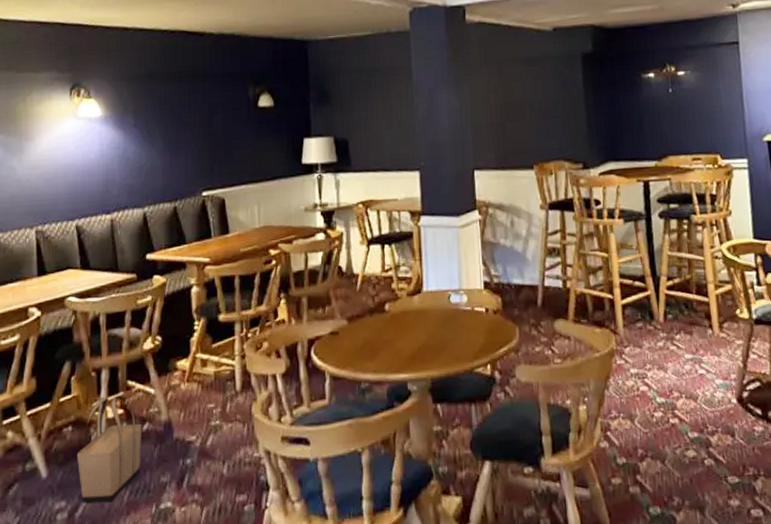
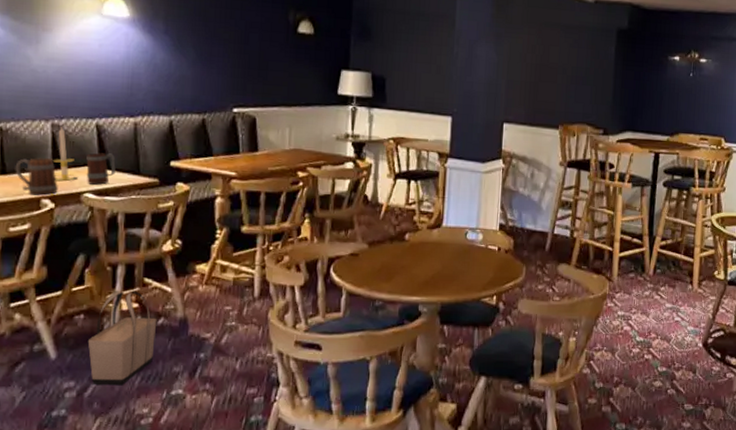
beer mug: none [4,266,44,305] -> present [15,158,58,195]
candle: none [38,232,61,288] -> present [52,127,78,182]
beer mug: none [68,253,96,288] -> present [86,153,116,185]

